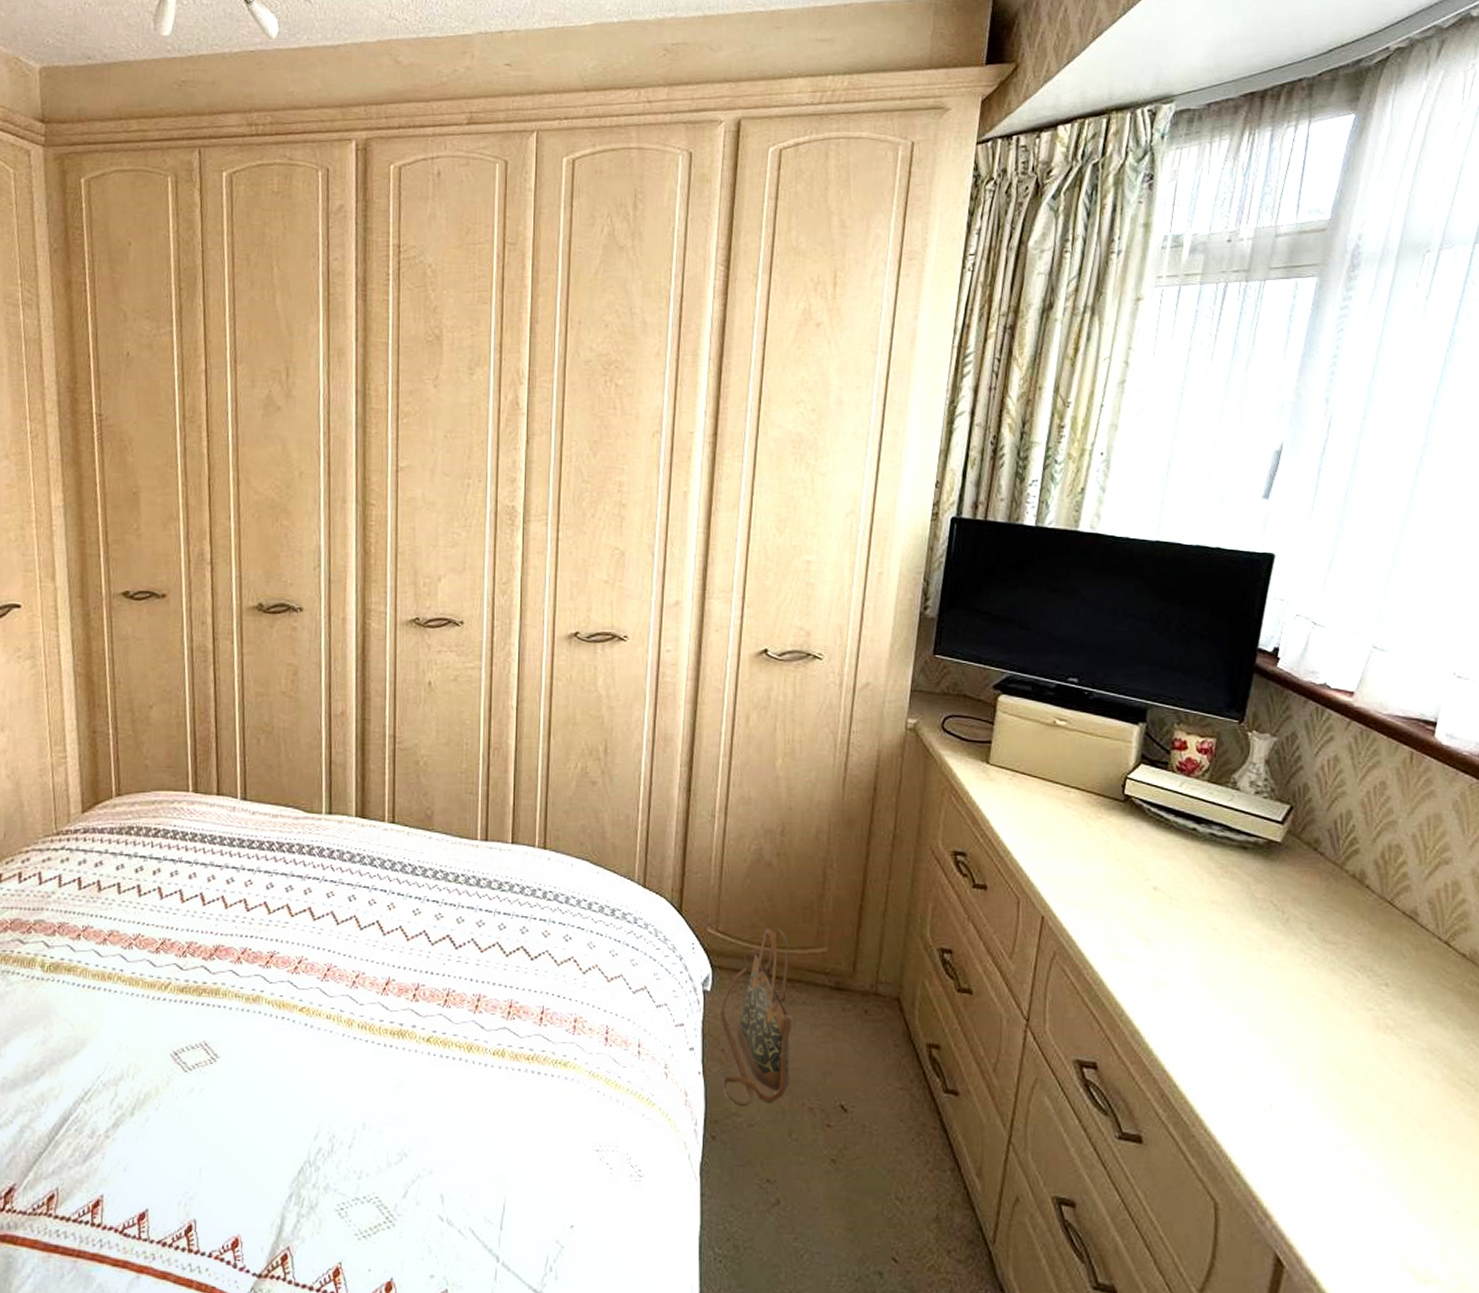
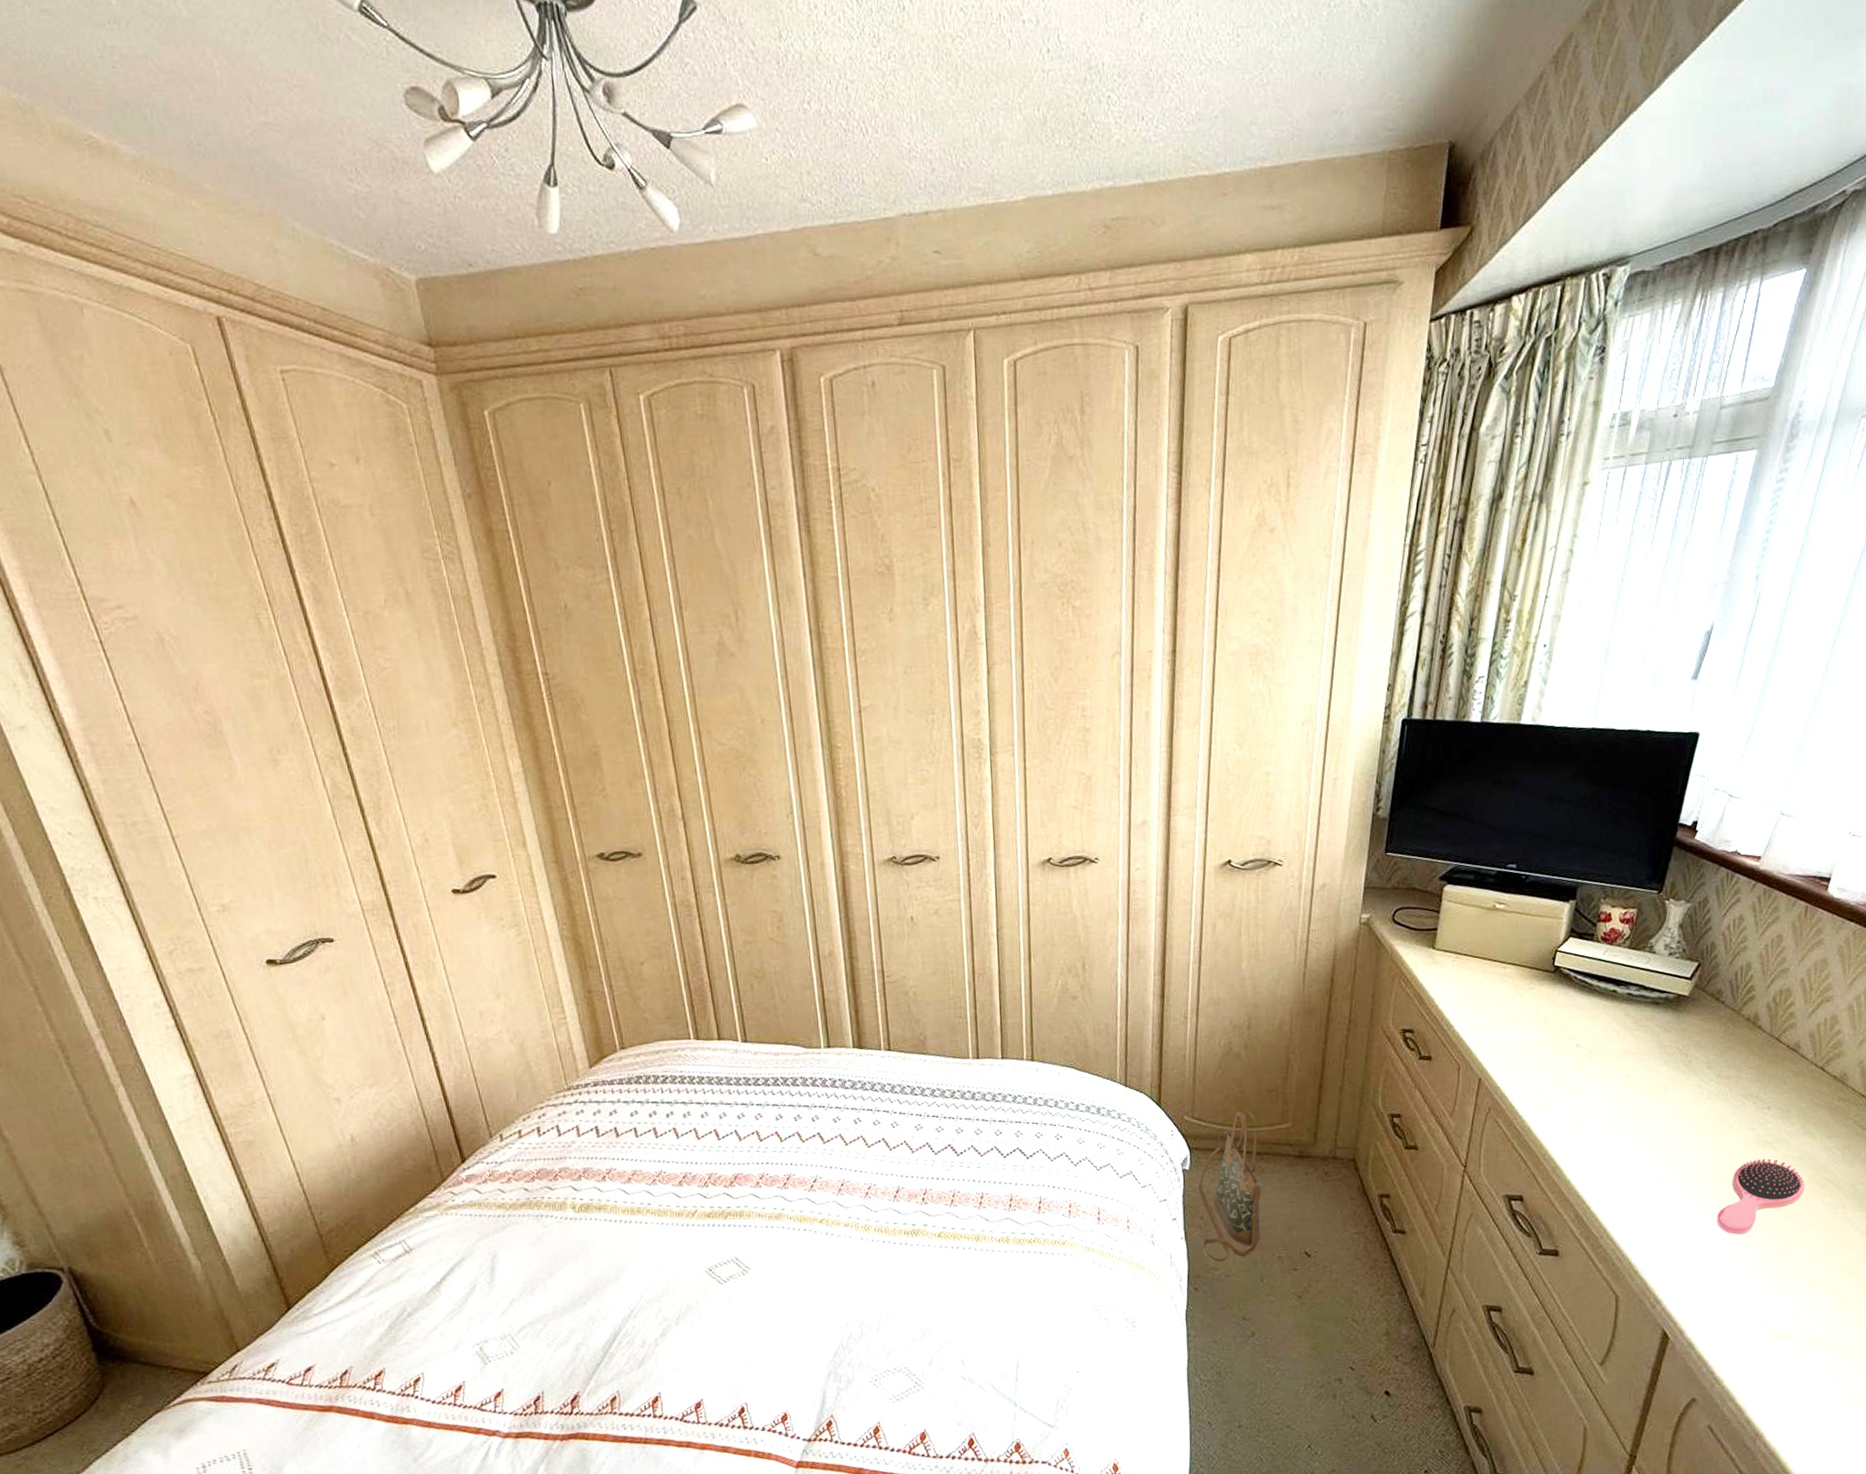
hairbrush: none [1332,1046,1440,1141] -> present [1716,1158,1805,1235]

